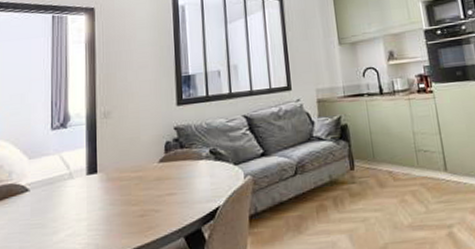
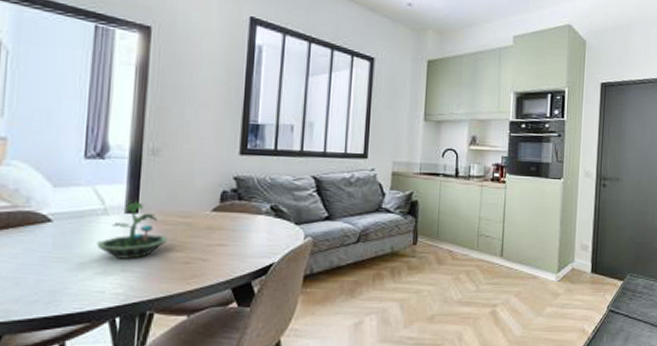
terrarium: none [66,161,125,219] -> present [96,200,169,259]

